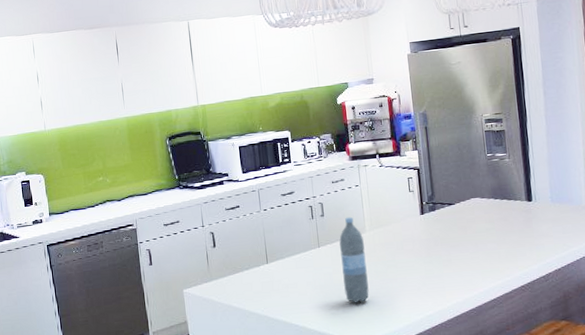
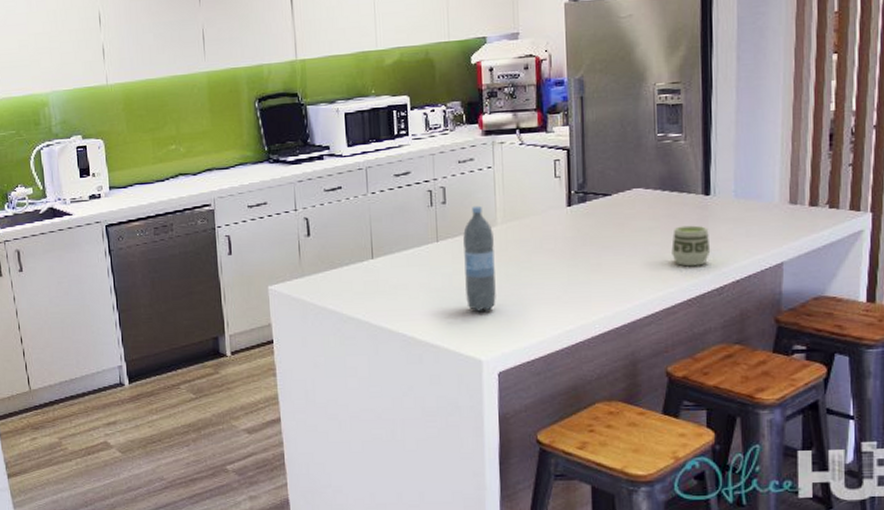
cup: none [505,225,536,259] -> present [671,225,711,267]

